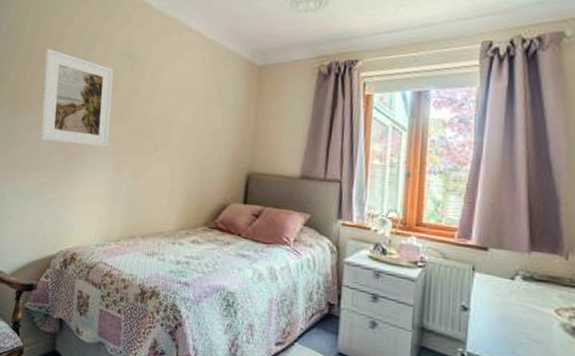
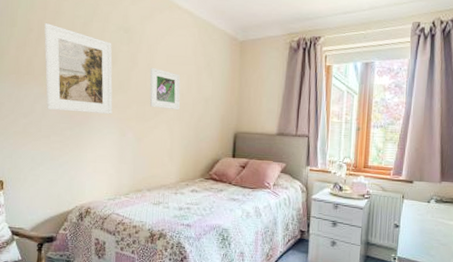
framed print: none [150,95,187,145] -> present [149,67,181,111]

